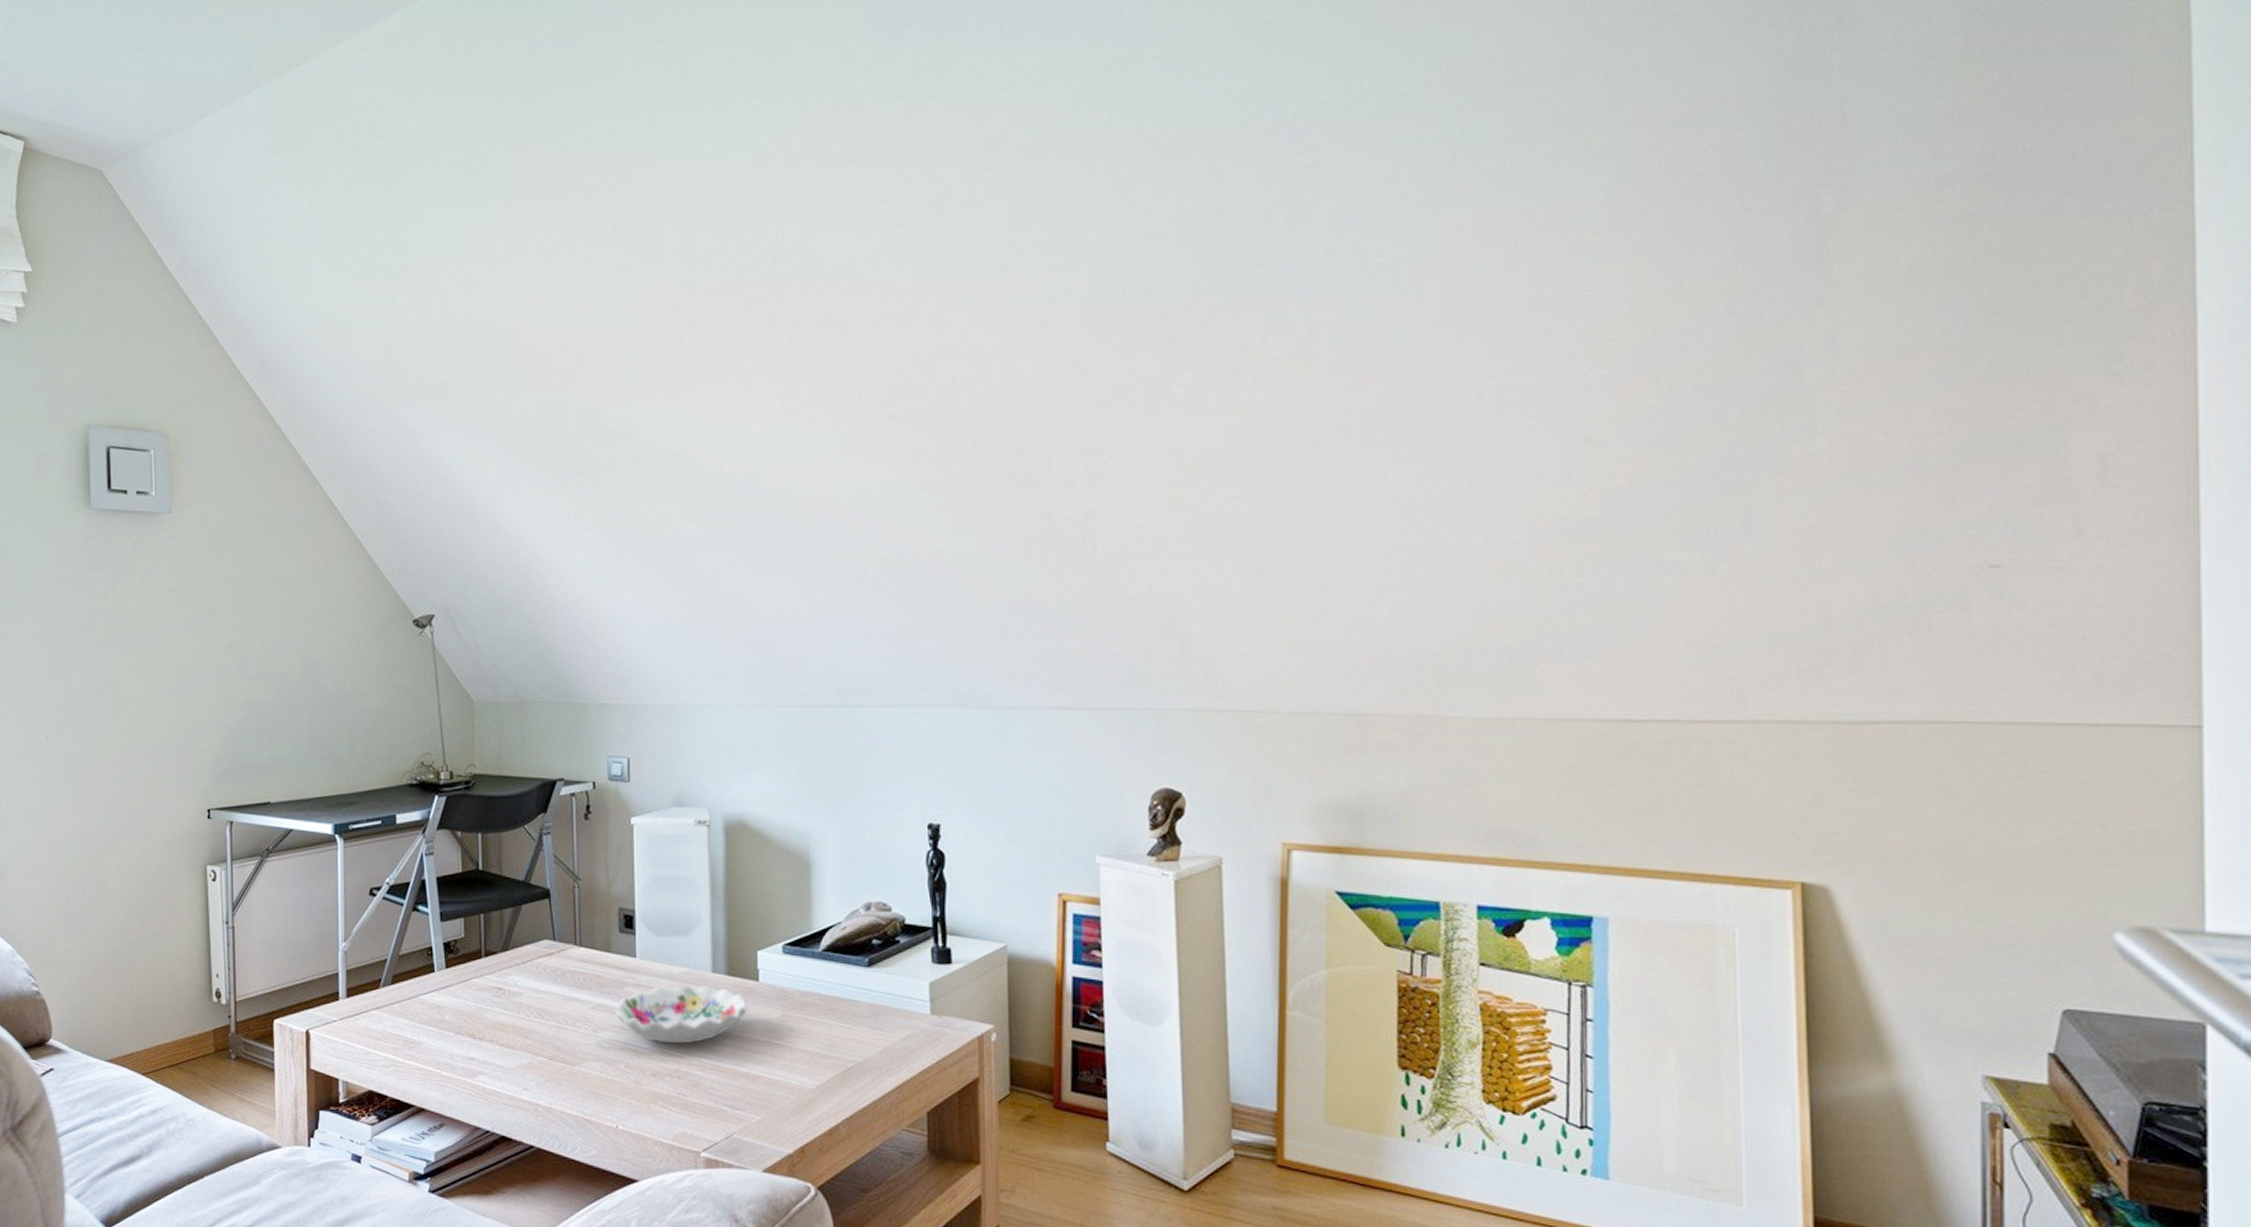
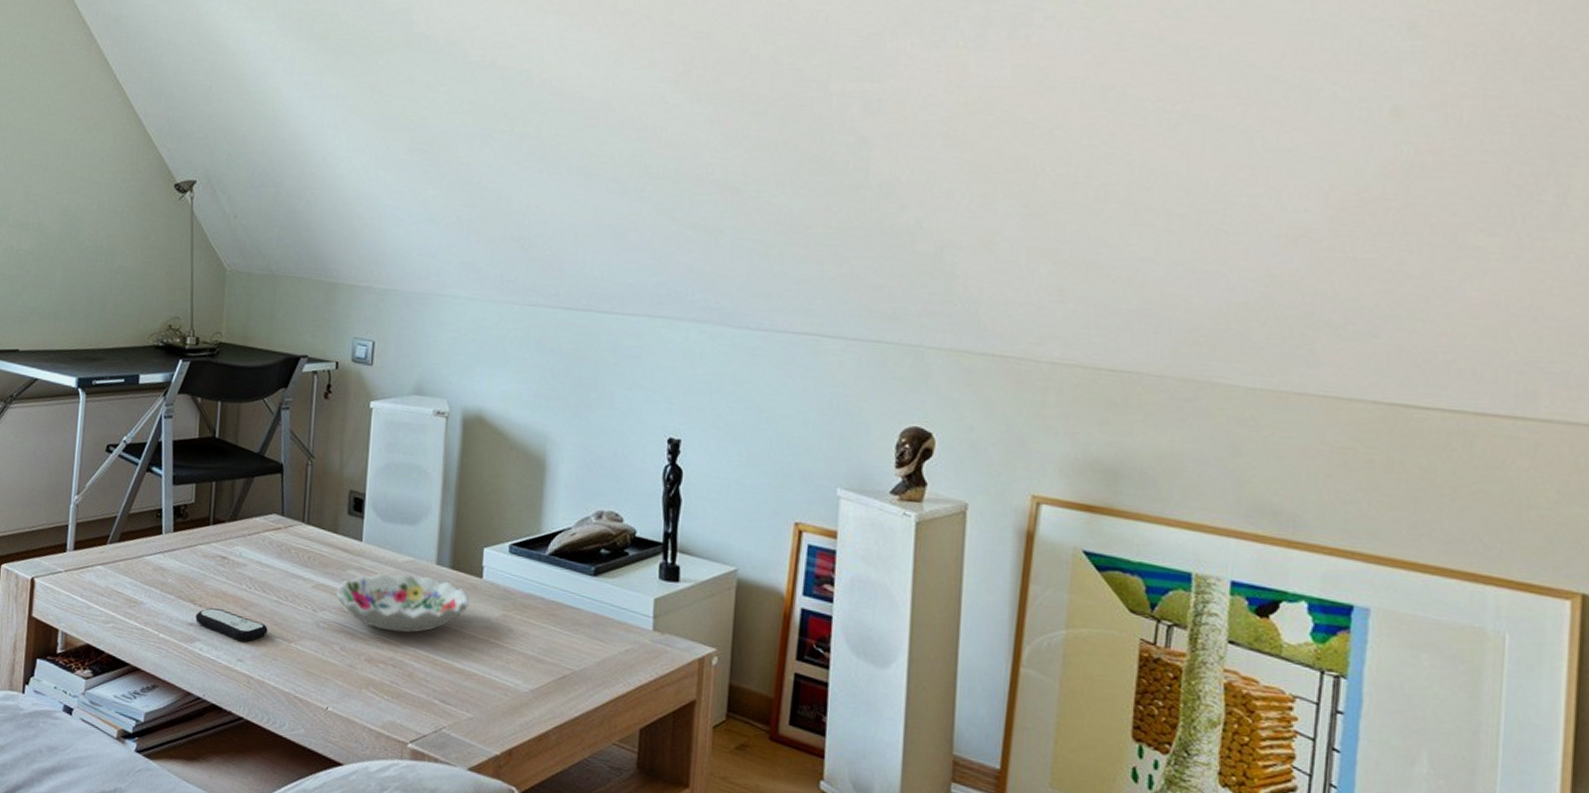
remote control: none [476,1040,550,1071] -> present [195,608,268,642]

